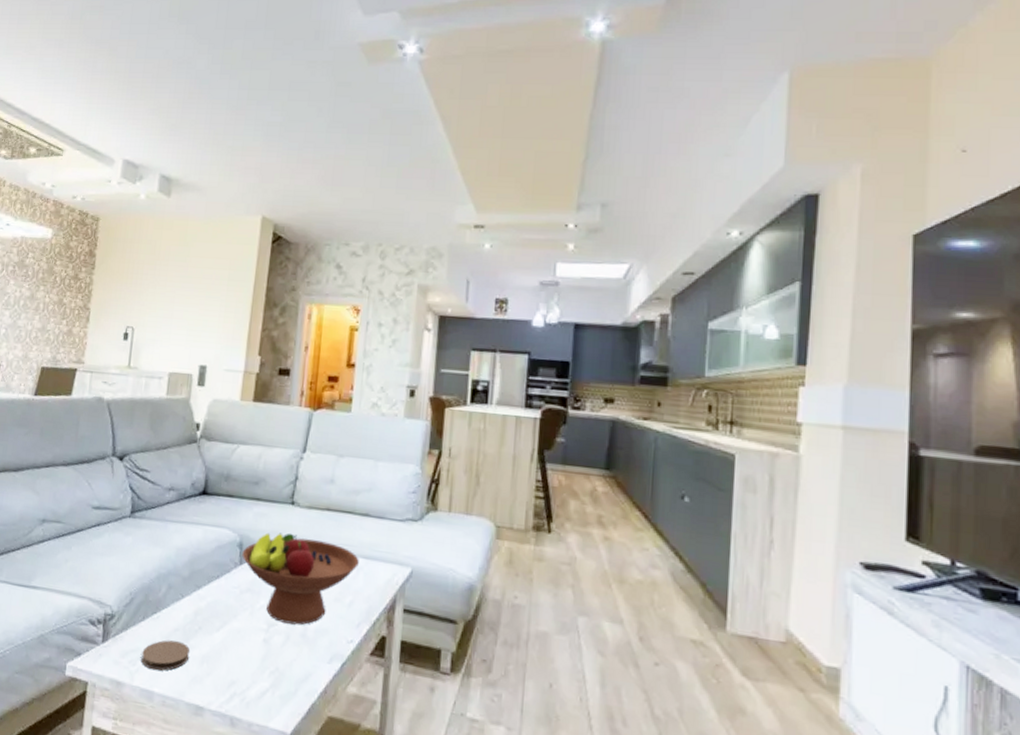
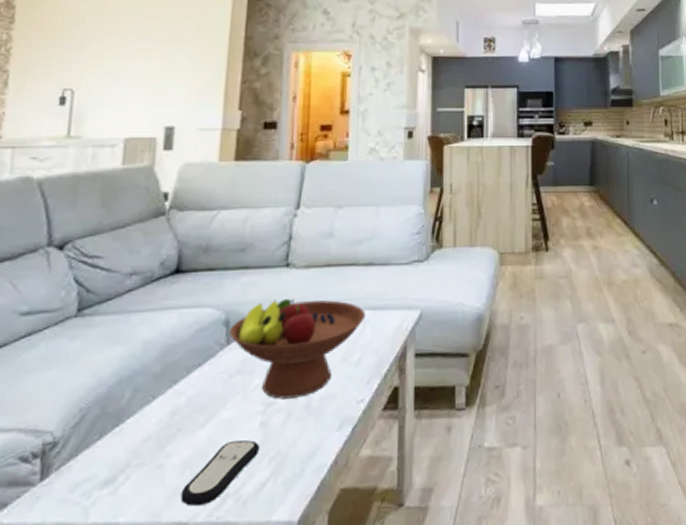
coaster: present [141,640,191,671] -> none [98,452,167,497]
remote control: none [199,648,263,697] -> present [180,439,260,506]

